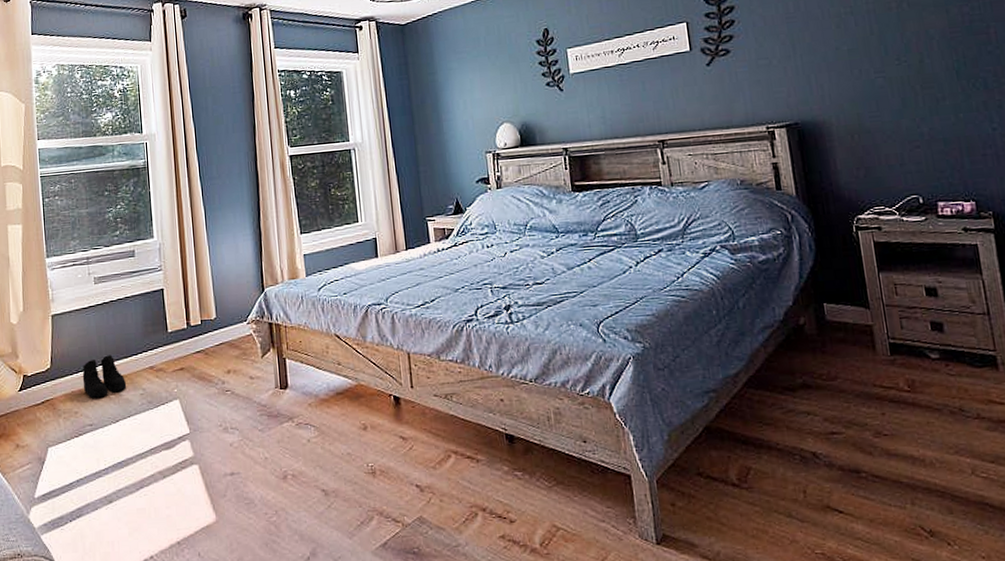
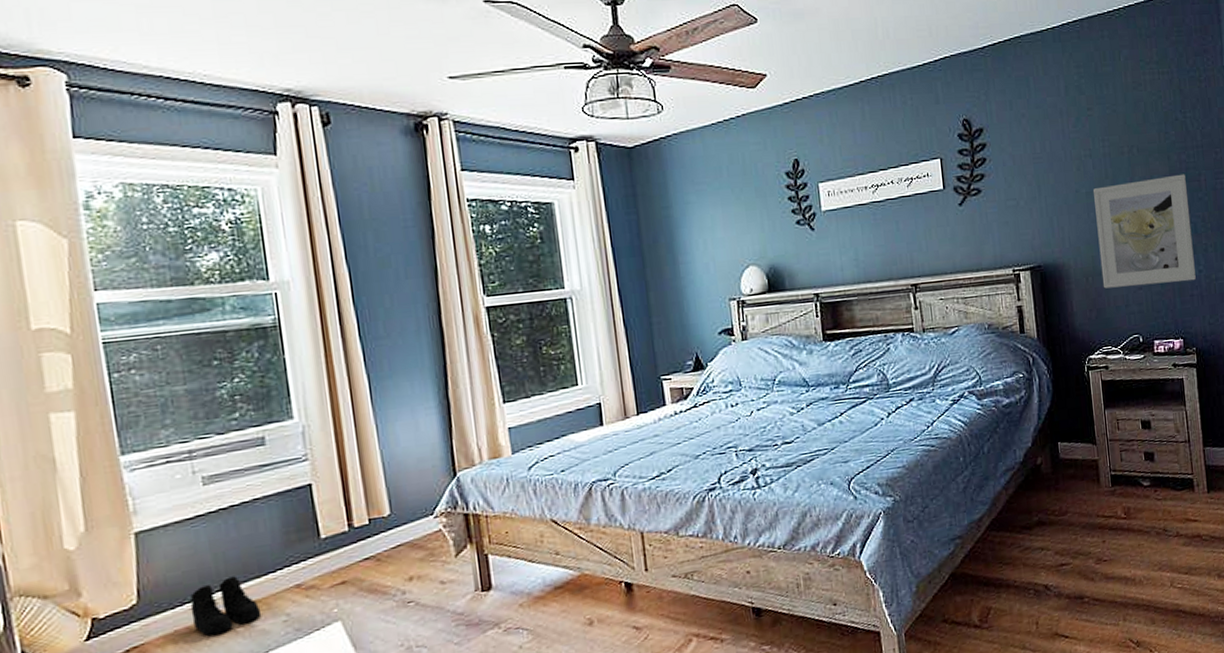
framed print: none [856,27,989,147] -> present [1093,174,1196,289]

